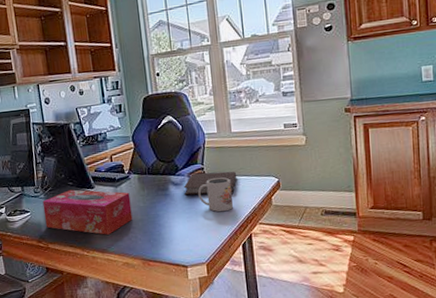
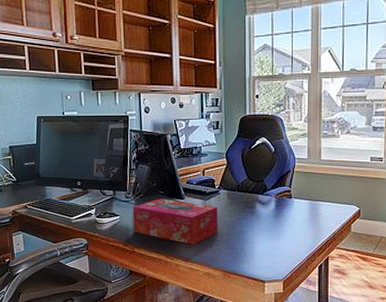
notebook: present [183,171,237,196] -> none [269,195,321,217]
mug: present [198,177,234,212] -> none [283,200,316,234]

